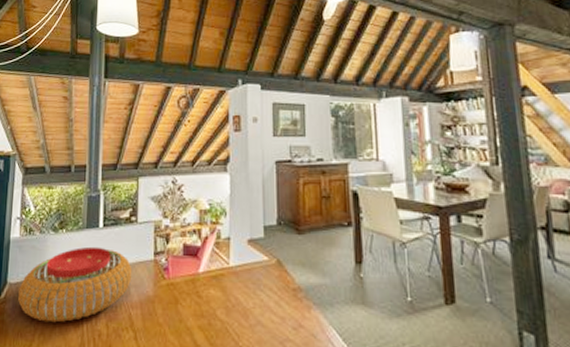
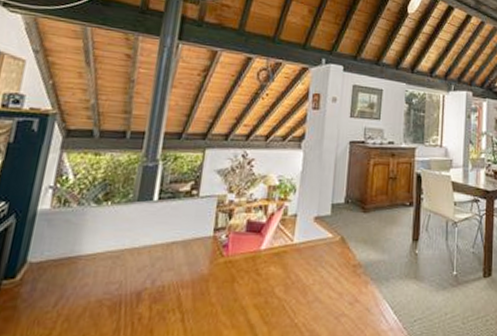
pouf: present [18,246,132,323] -> none [39,221,187,307]

